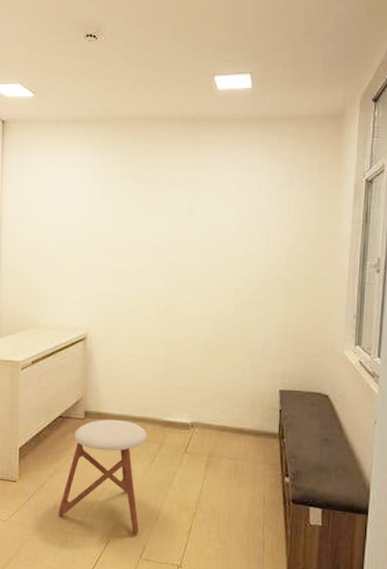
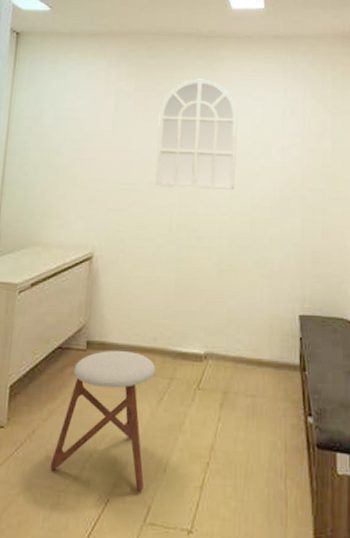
mirror: none [143,164,223,276] -> present [155,78,237,191]

